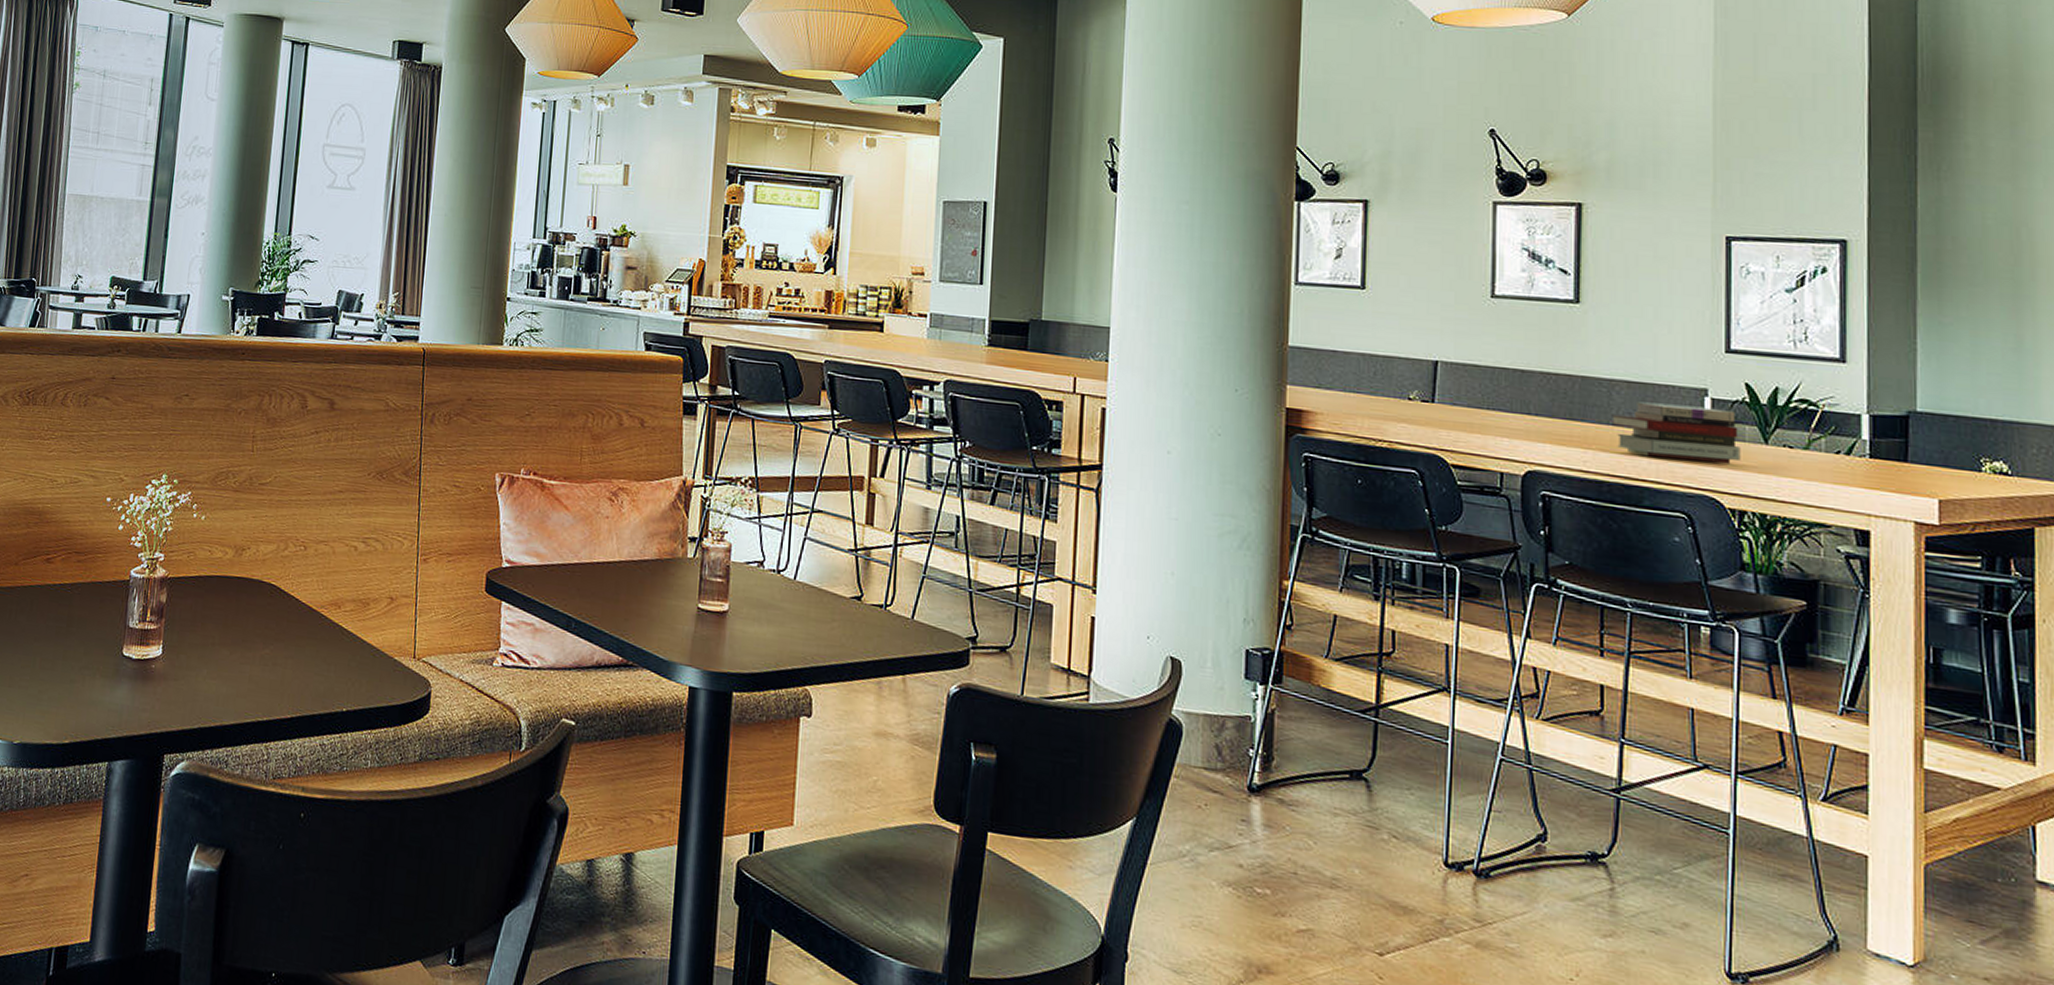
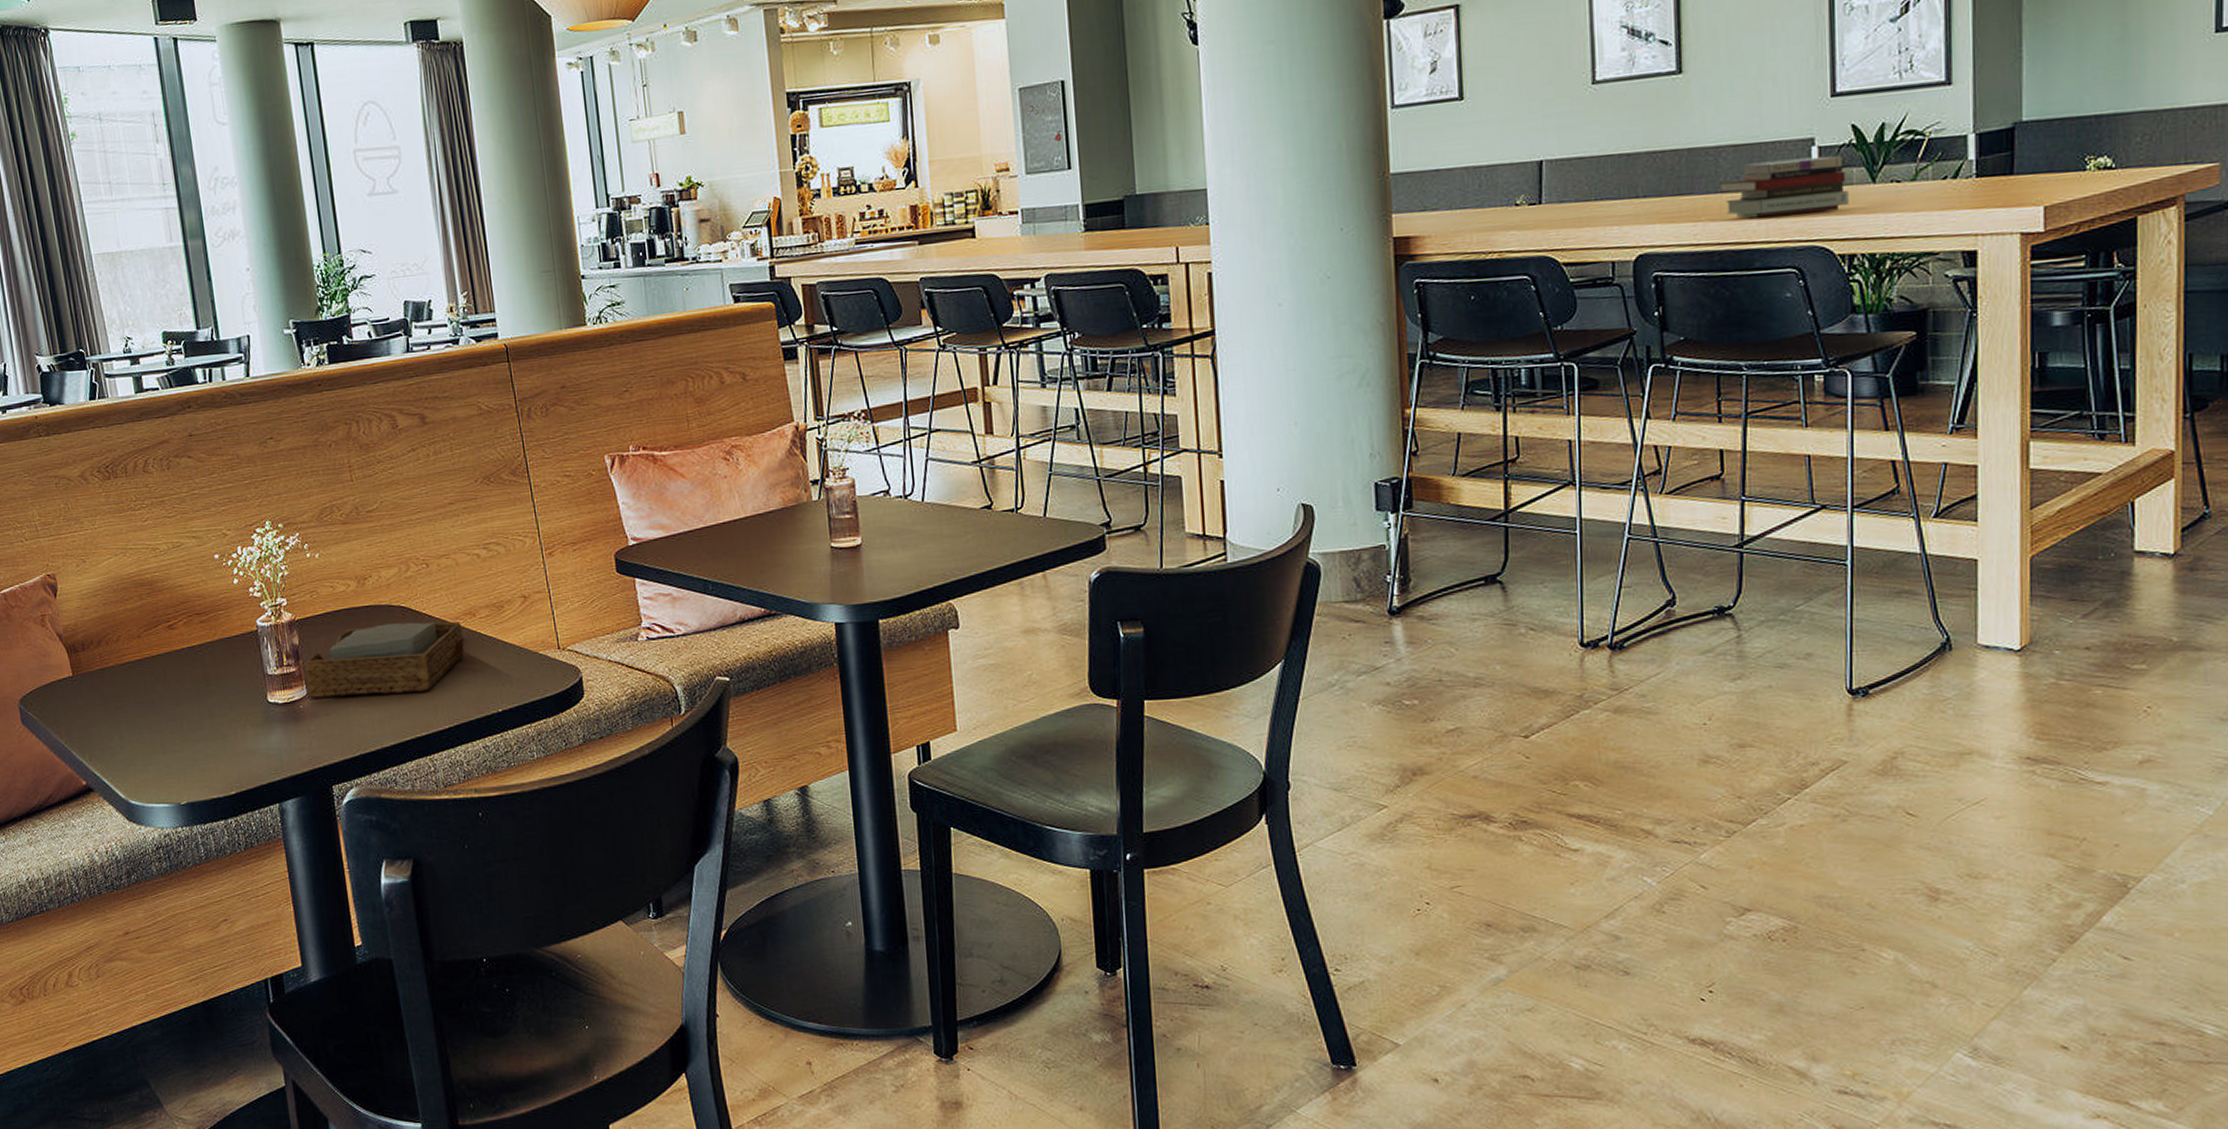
napkin holder: none [161,597,325,676] -> present [304,621,464,698]

